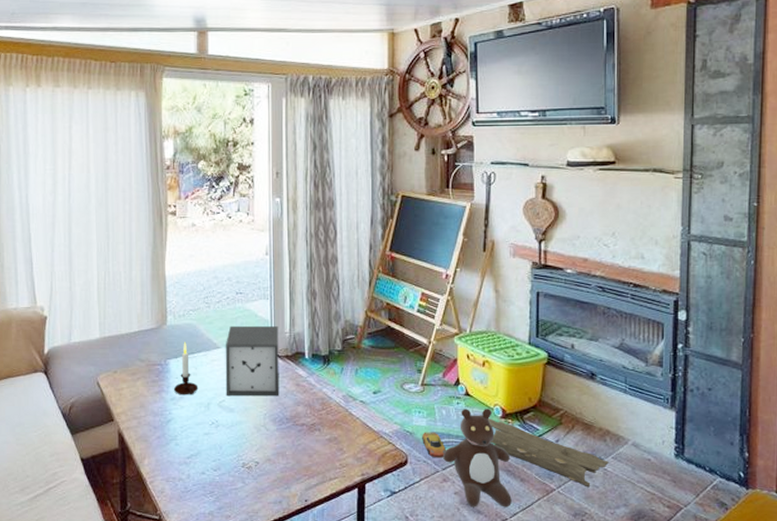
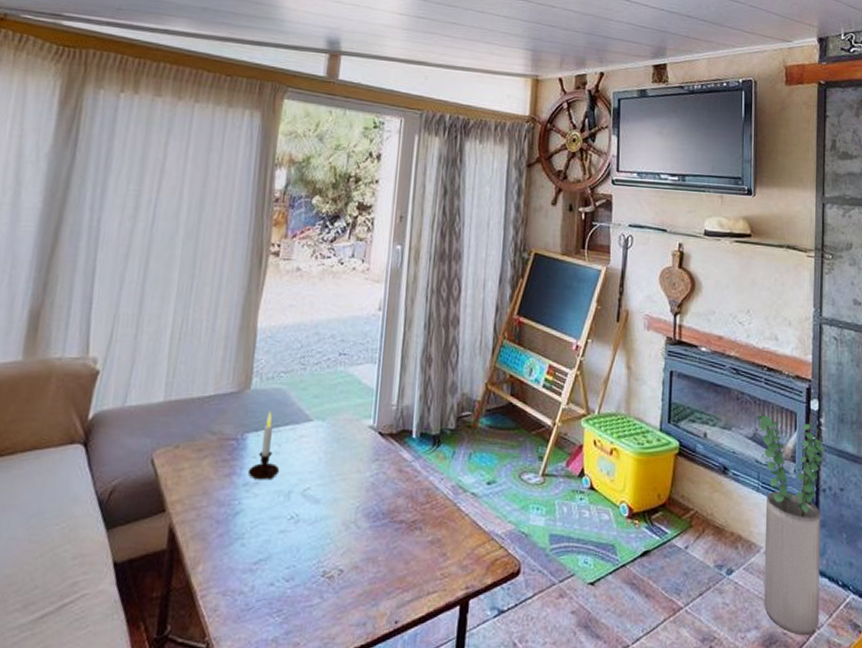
clock: present [225,325,280,395] -> none [312,393,385,483]
toy car: present [422,432,446,458] -> none [538,533,565,567]
stuffed animal: present [443,409,512,508] -> none [561,506,636,631]
decorative log: present [487,418,609,488] -> none [612,518,740,605]
vase: none [623,319,693,512] -> present [756,406,825,636]

